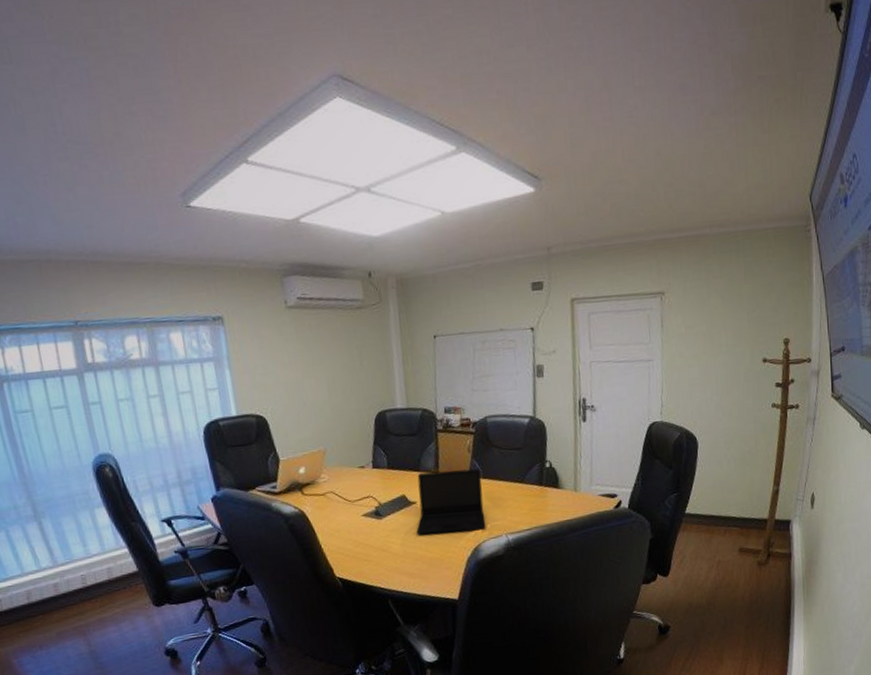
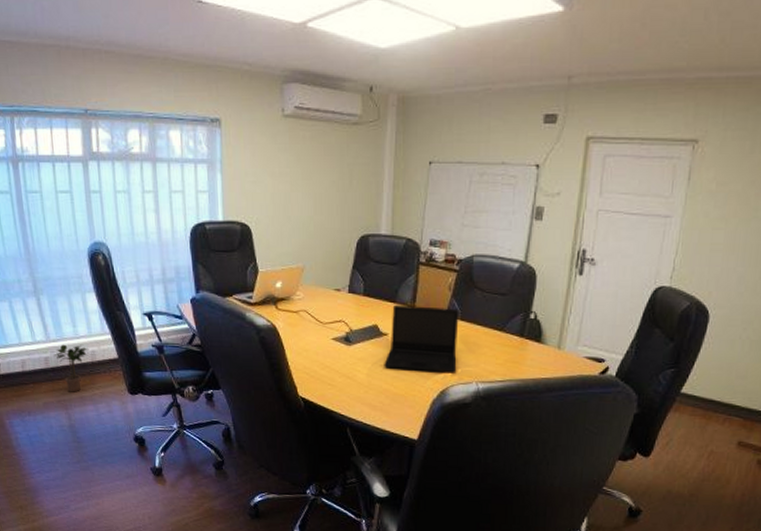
potted plant: none [64,563,105,616] -> present [54,344,89,392]

